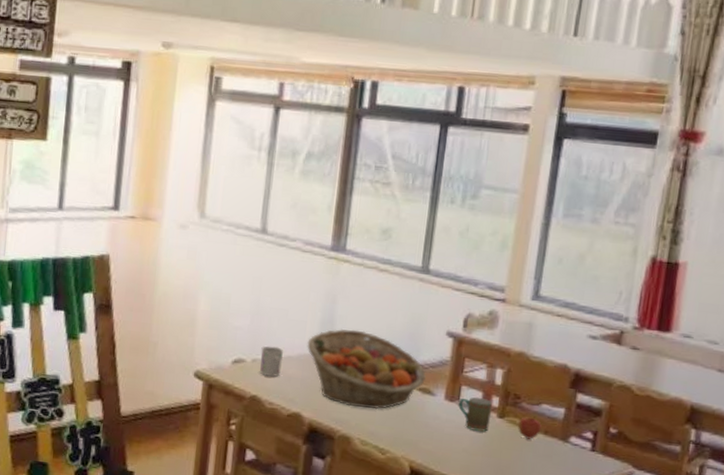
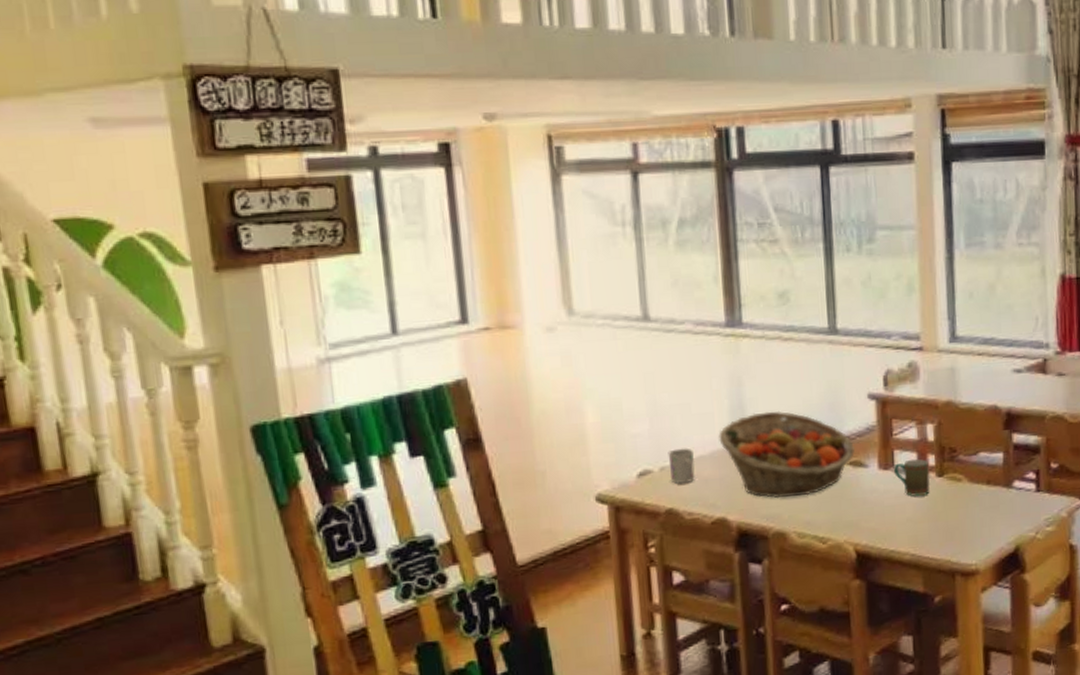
apple: present [517,416,541,440] -> none [958,467,983,493]

